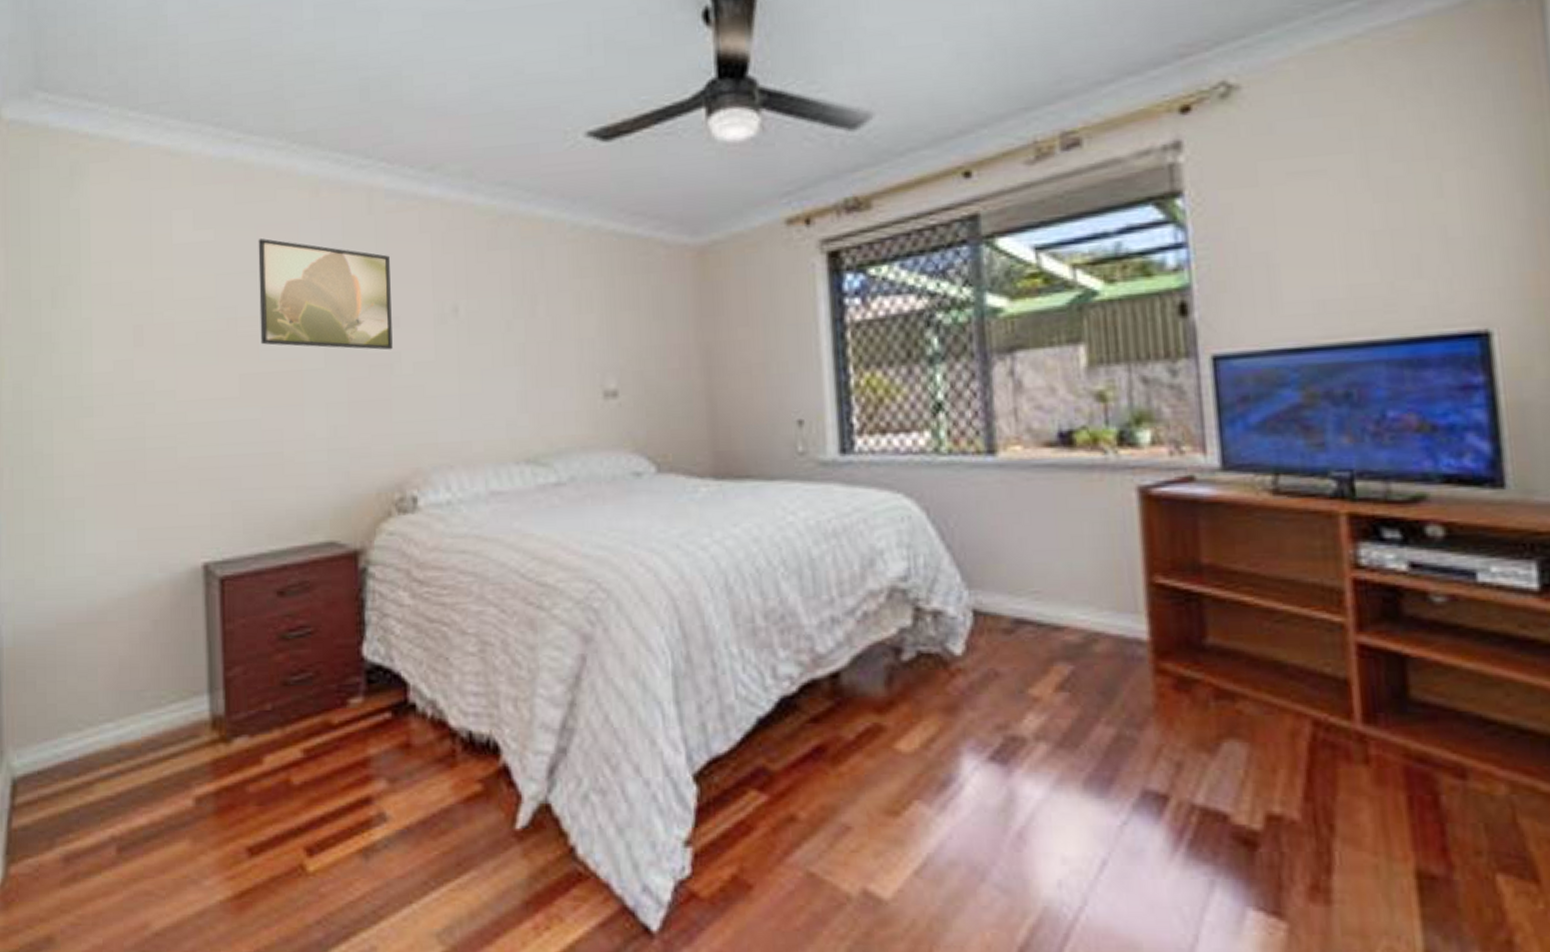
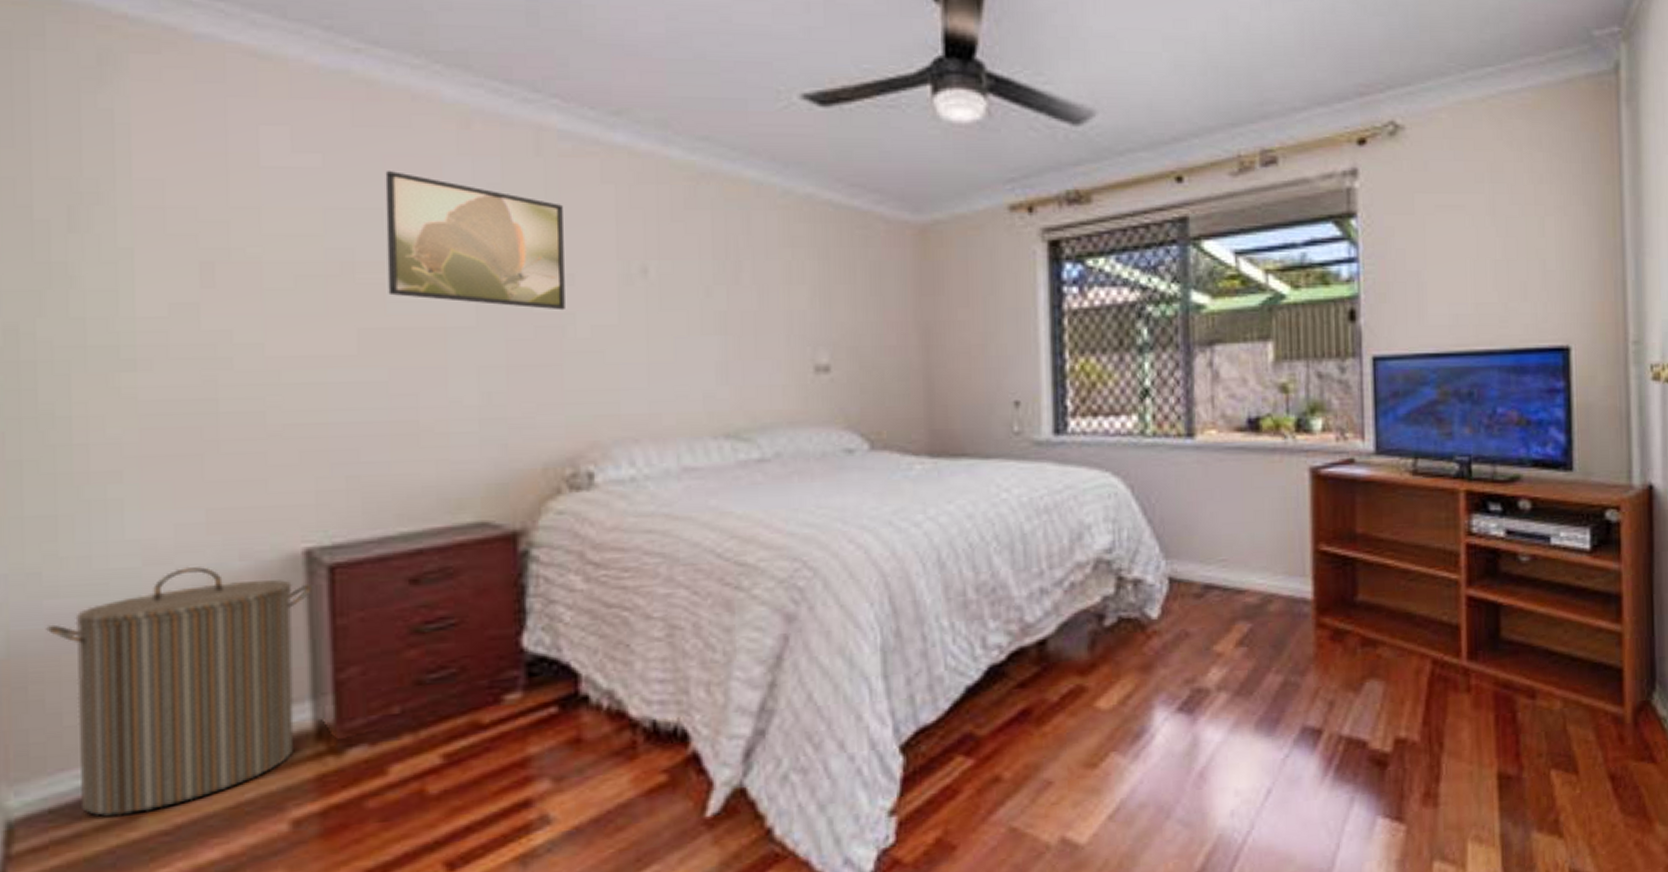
laundry hamper: none [37,576,210,781] -> present [46,566,314,817]

